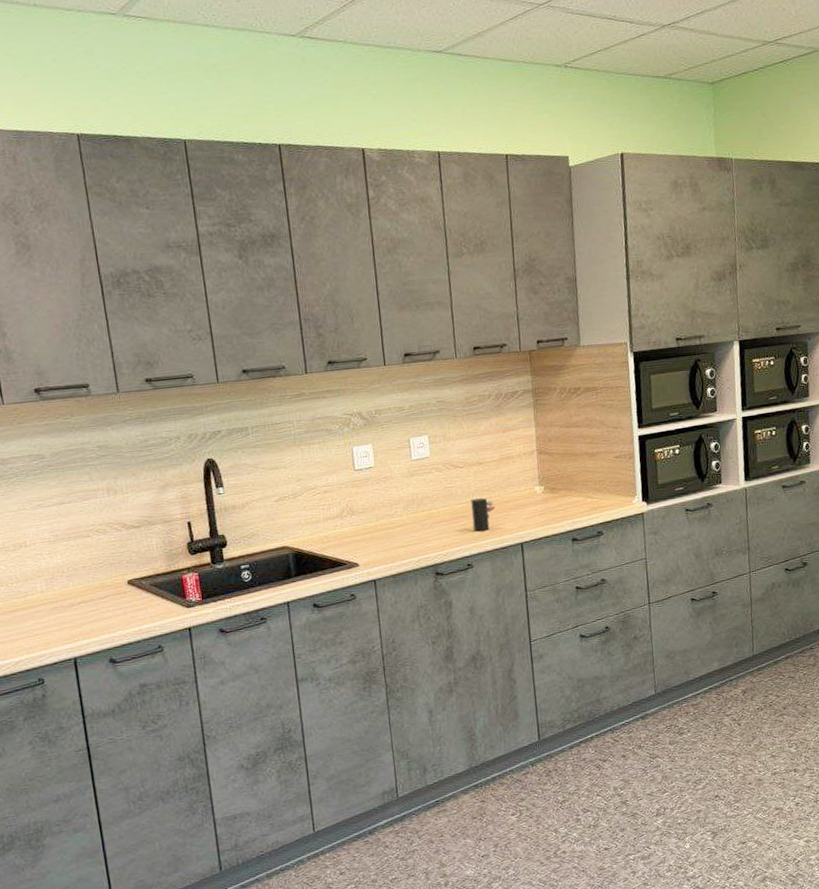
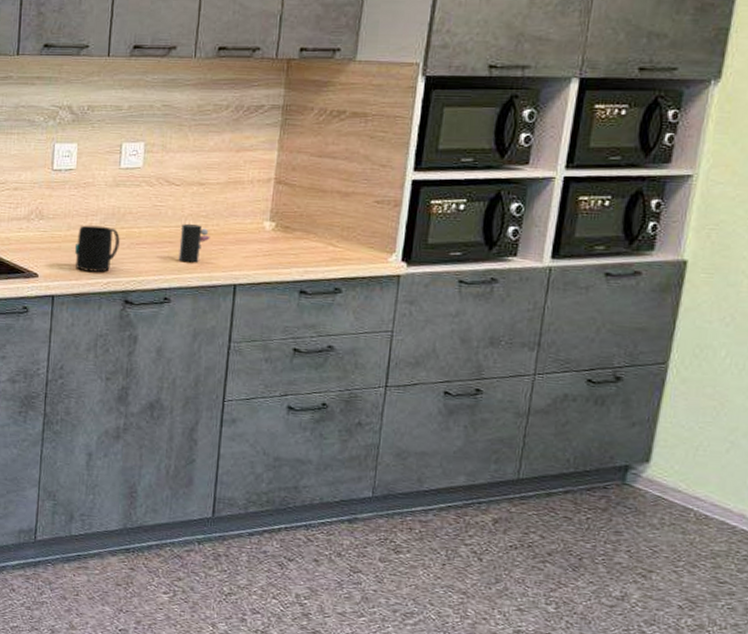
mug: none [385,512,423,554] -> present [74,225,120,272]

